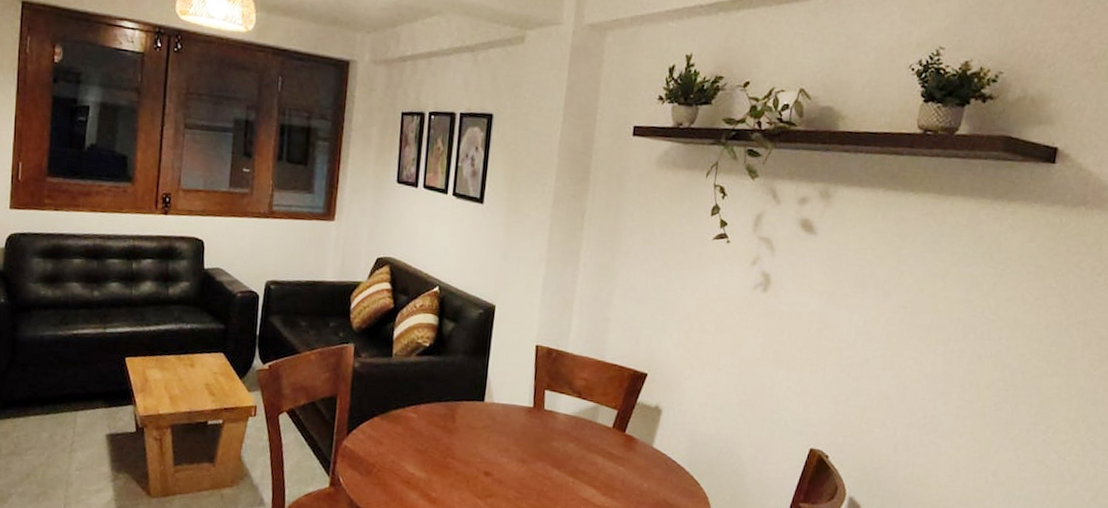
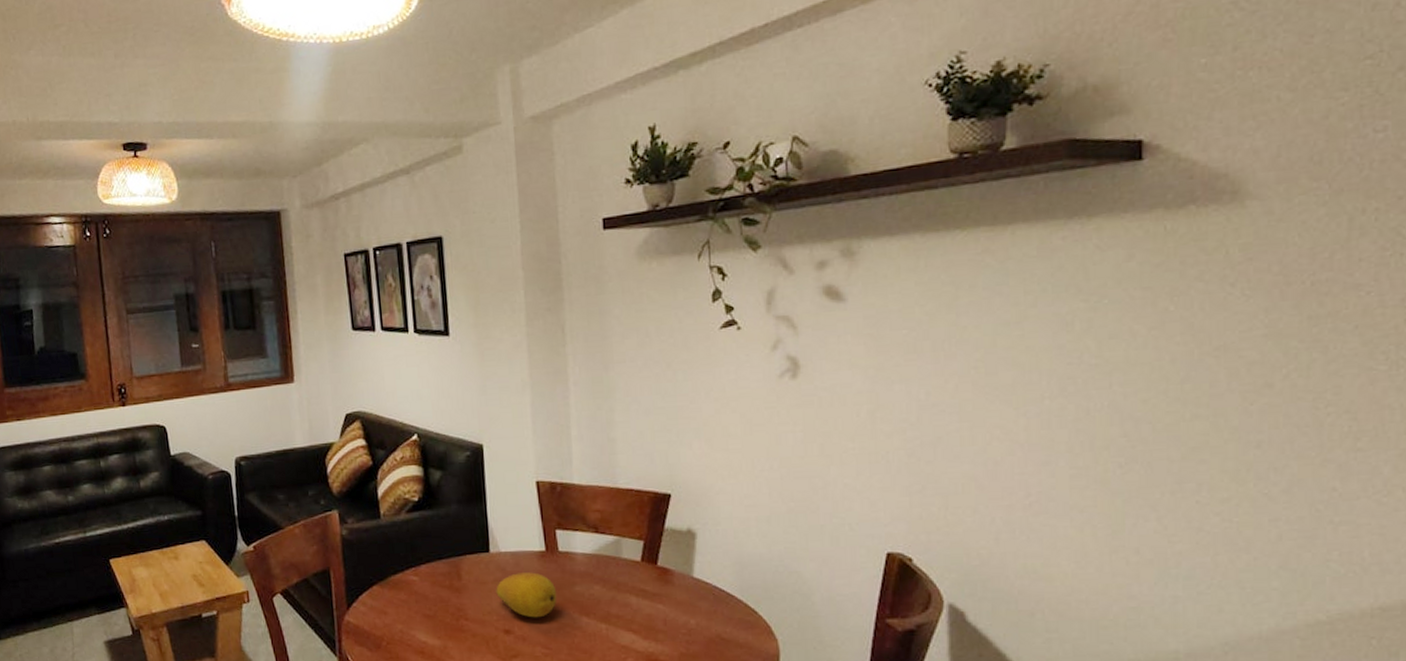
fruit: none [483,423,536,465] -> present [496,572,557,618]

